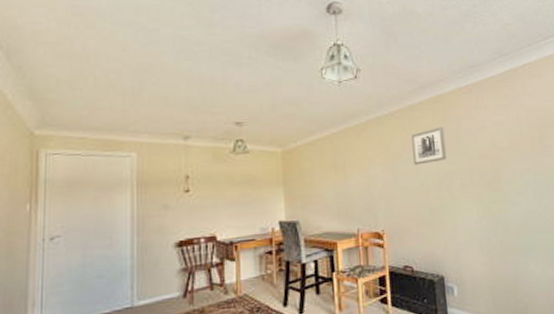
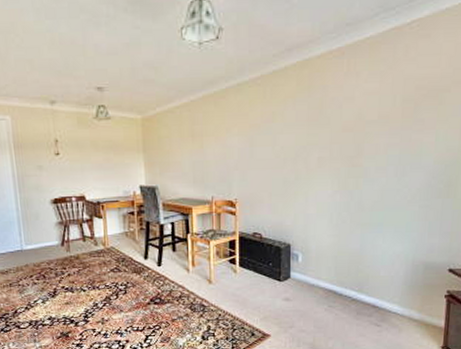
wall art: present [411,126,447,165] -> none [272,95,308,136]

